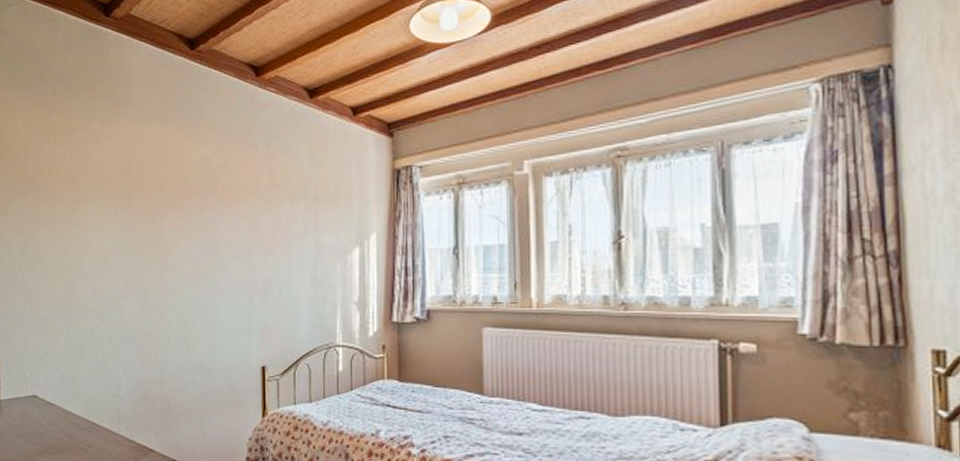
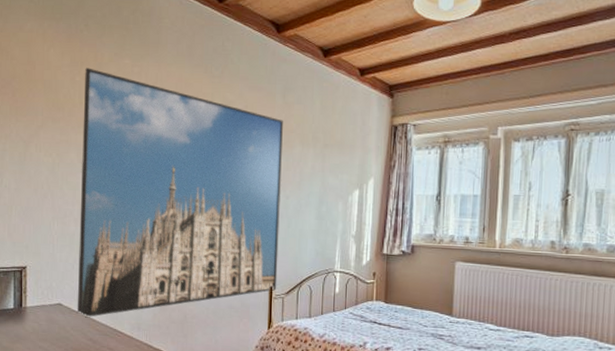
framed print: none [52,134,270,410] -> present [77,68,283,318]

